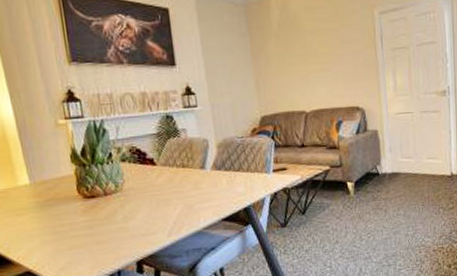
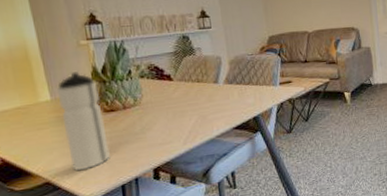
water bottle: none [35,154,92,260] -> present [56,72,110,171]

